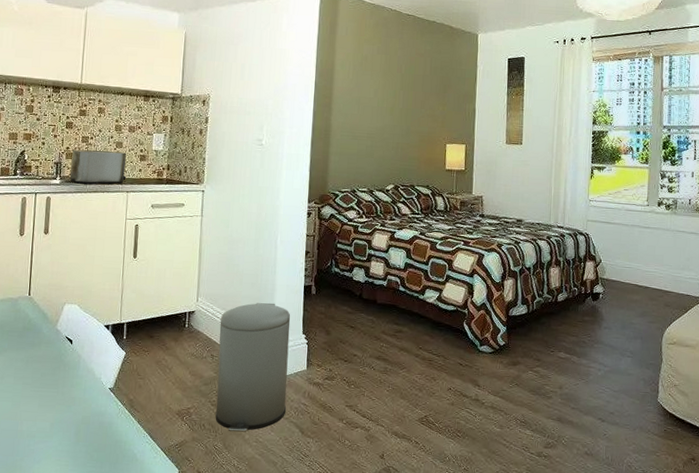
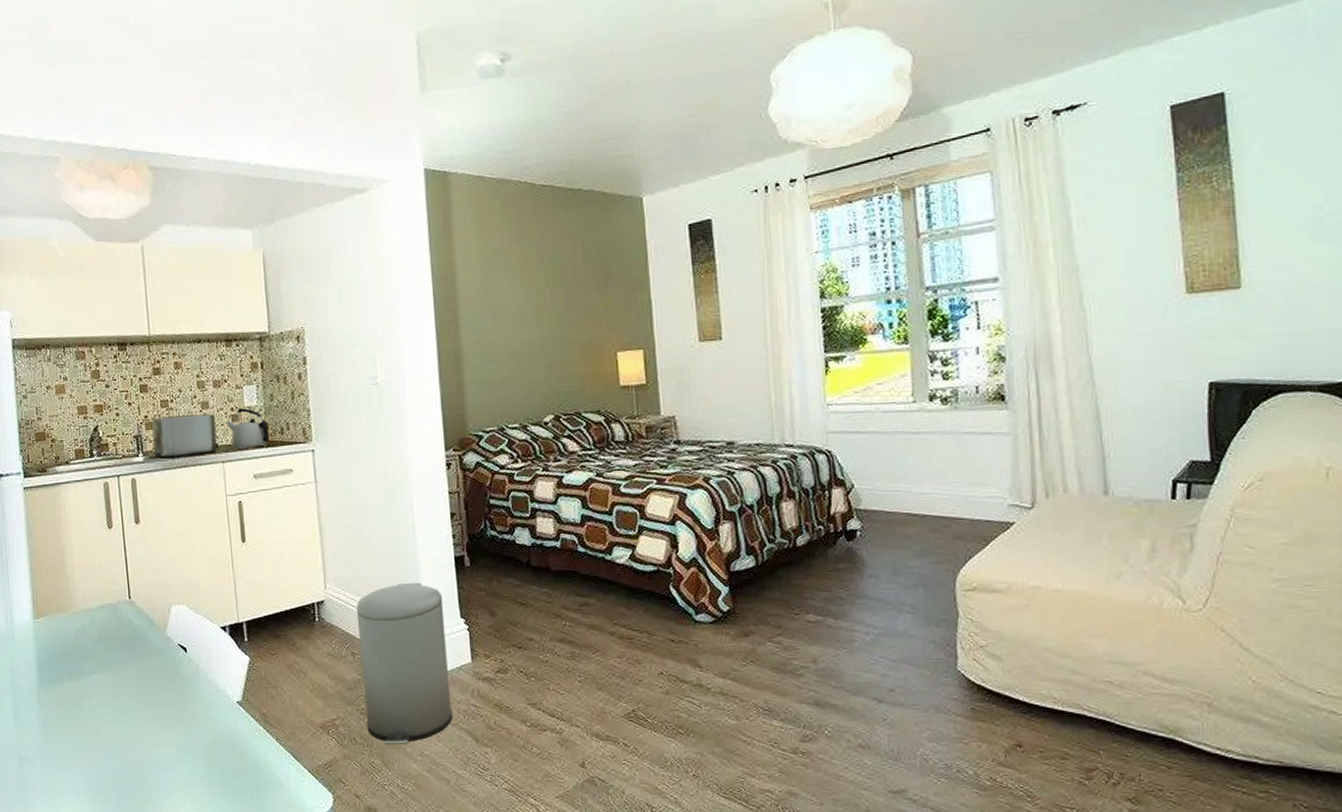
kettle: none [134,151,170,184] -> present [225,408,270,449]

